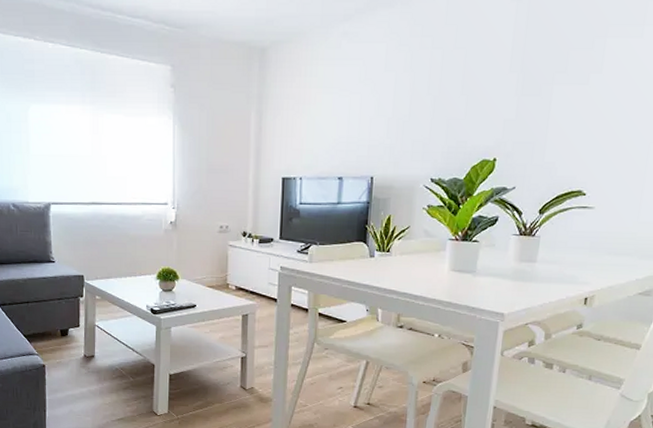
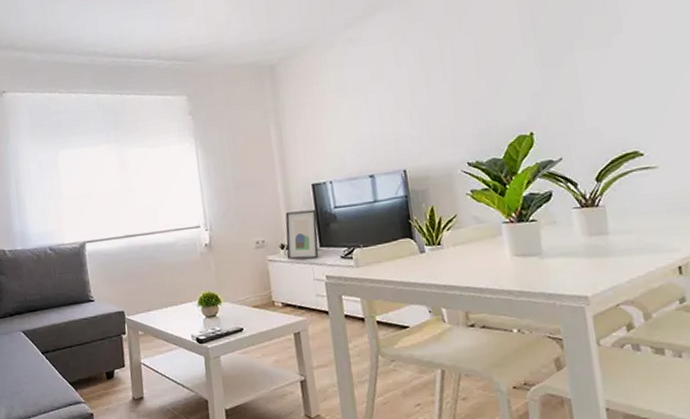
picture frame: none [247,202,282,250] -> present [285,209,319,260]

